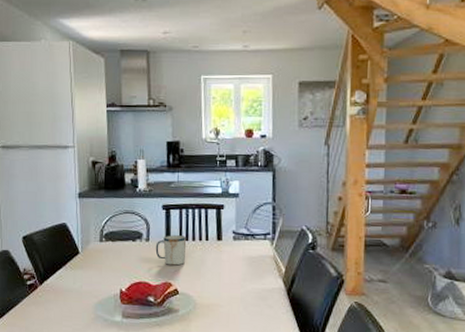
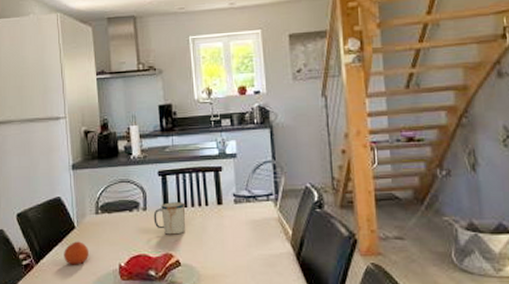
fruit: none [67,266,91,288] -> present [64,241,88,265]

